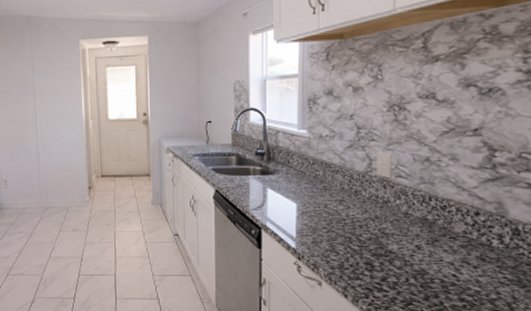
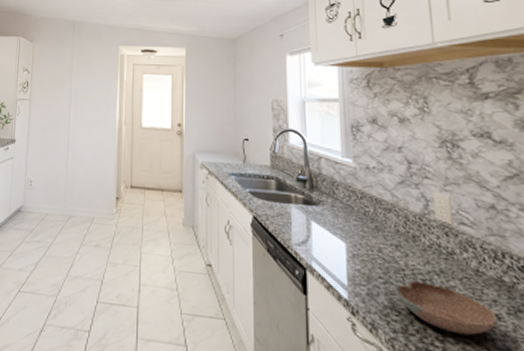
bowl: none [334,228,417,264] -> present [393,281,498,336]

